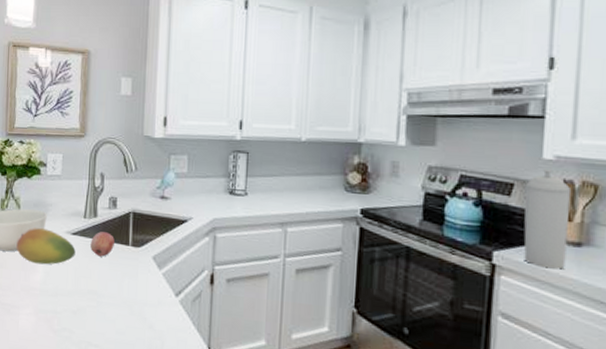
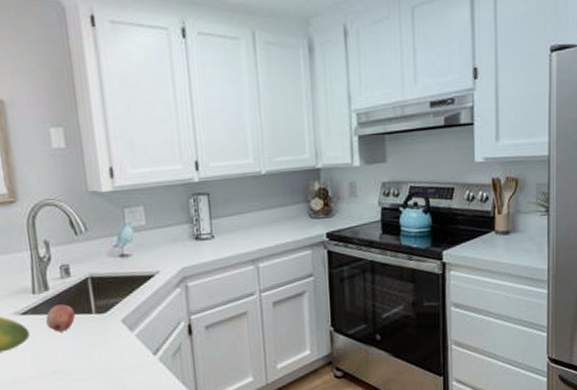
canister: present [523,168,572,270] -> none [463,170,499,258]

